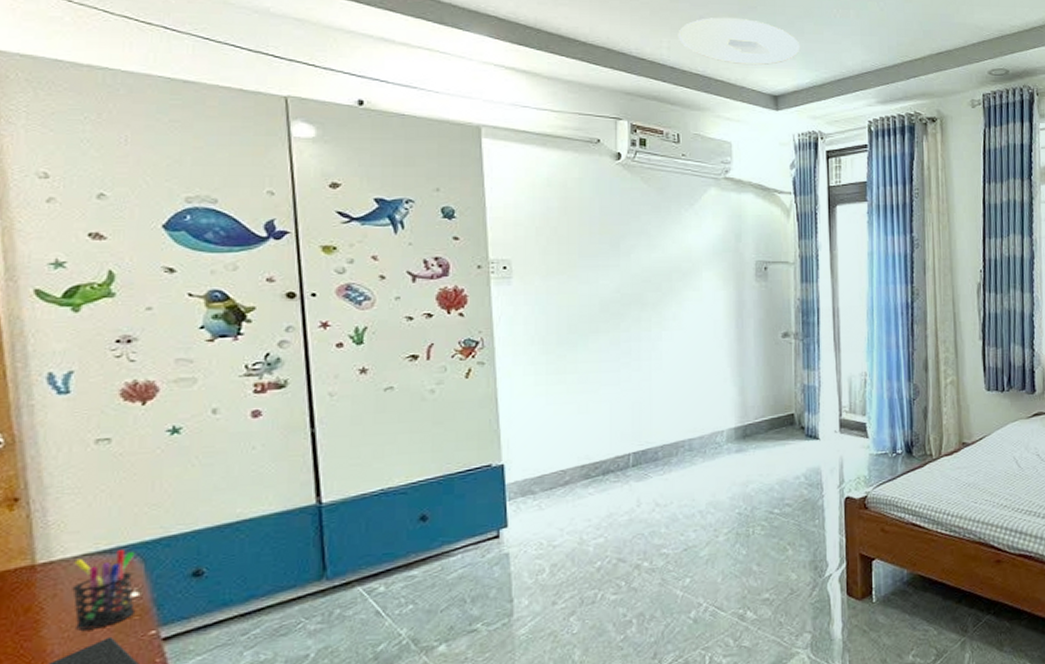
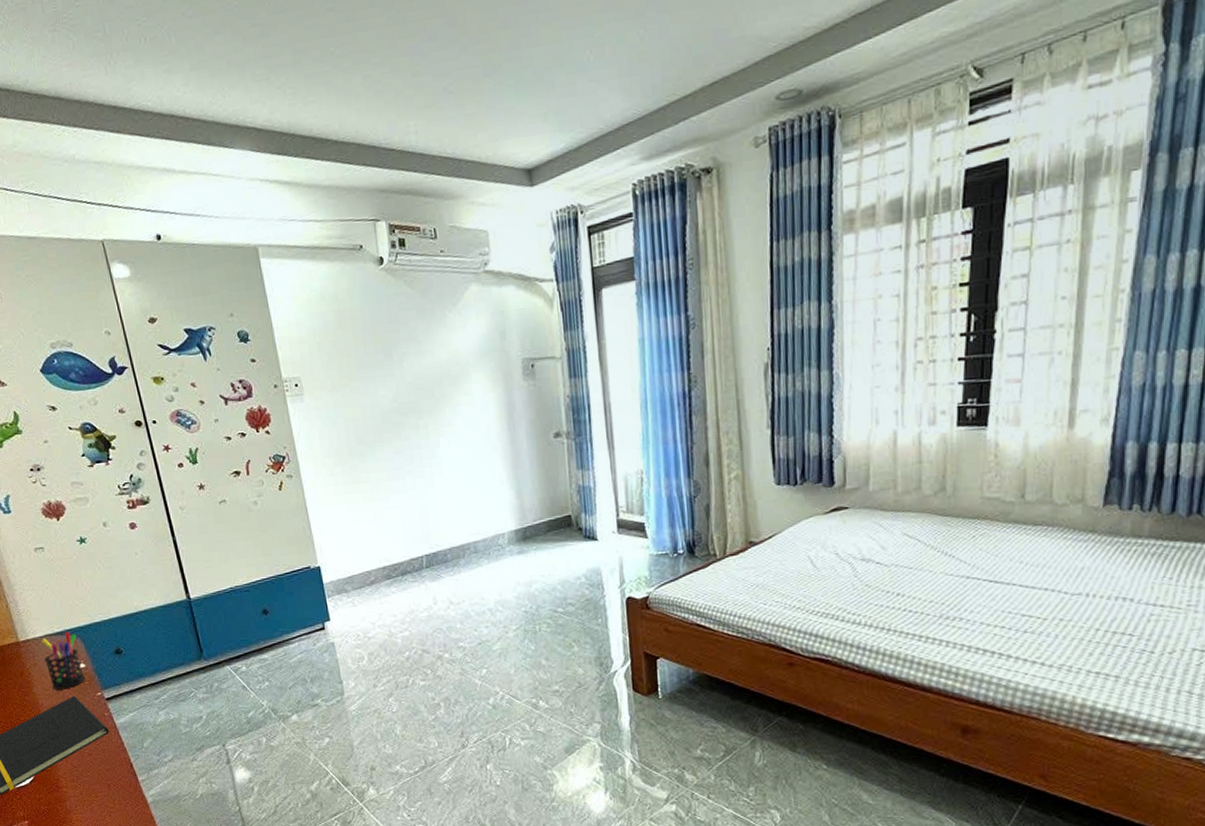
ceiling light: present [678,17,801,66] -> none [423,81,552,139]

